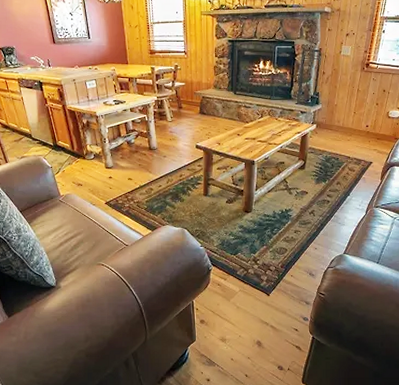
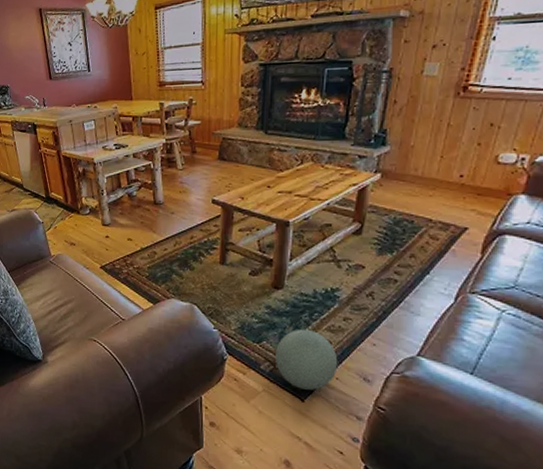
ball: none [248,241,292,286] -> present [276,329,338,390]

